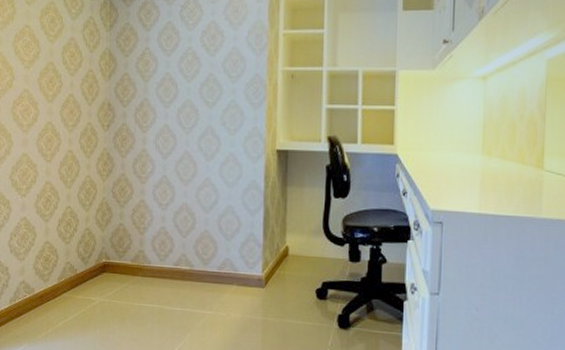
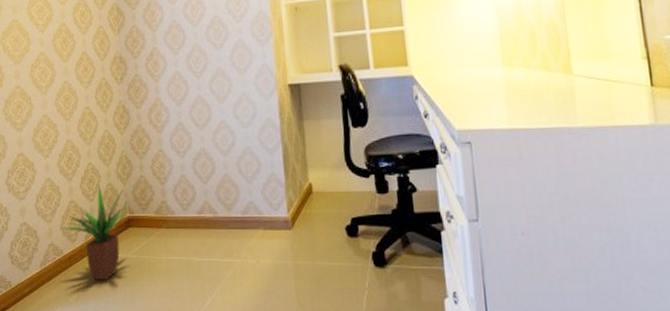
potted plant: none [33,230,105,322] -> present [60,186,128,281]

